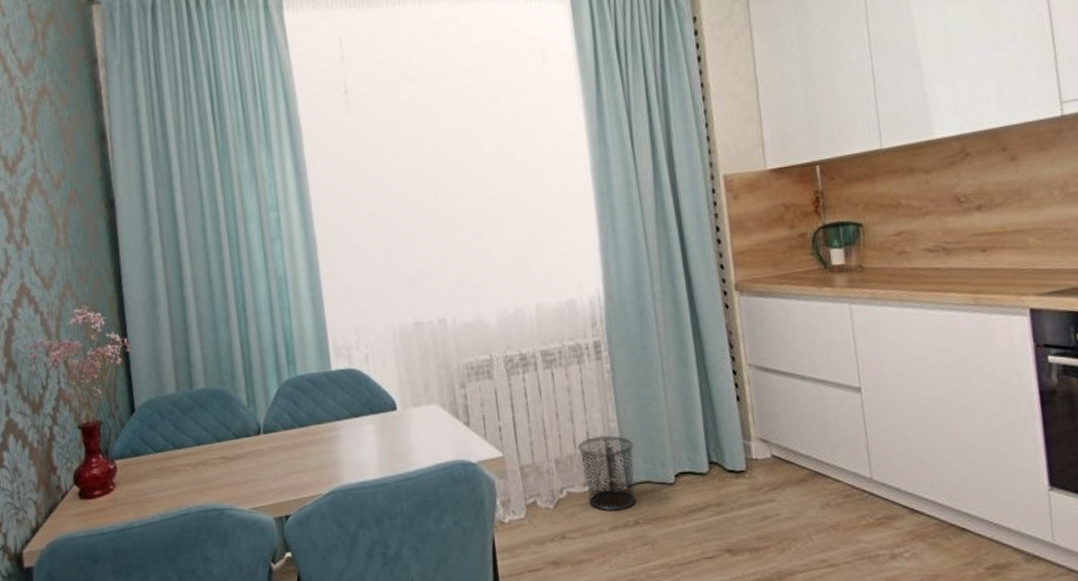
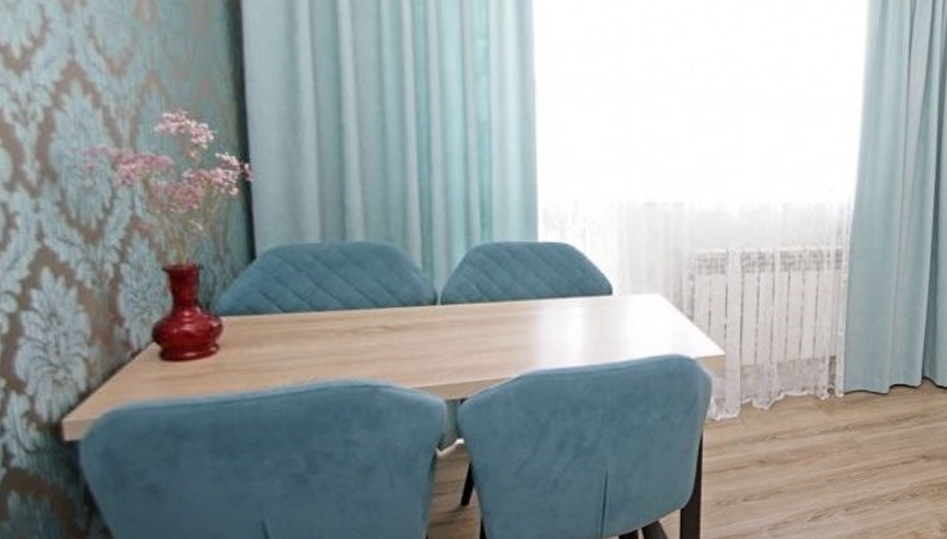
waste bin: present [577,435,637,511] -> none [802,344,857,416]

